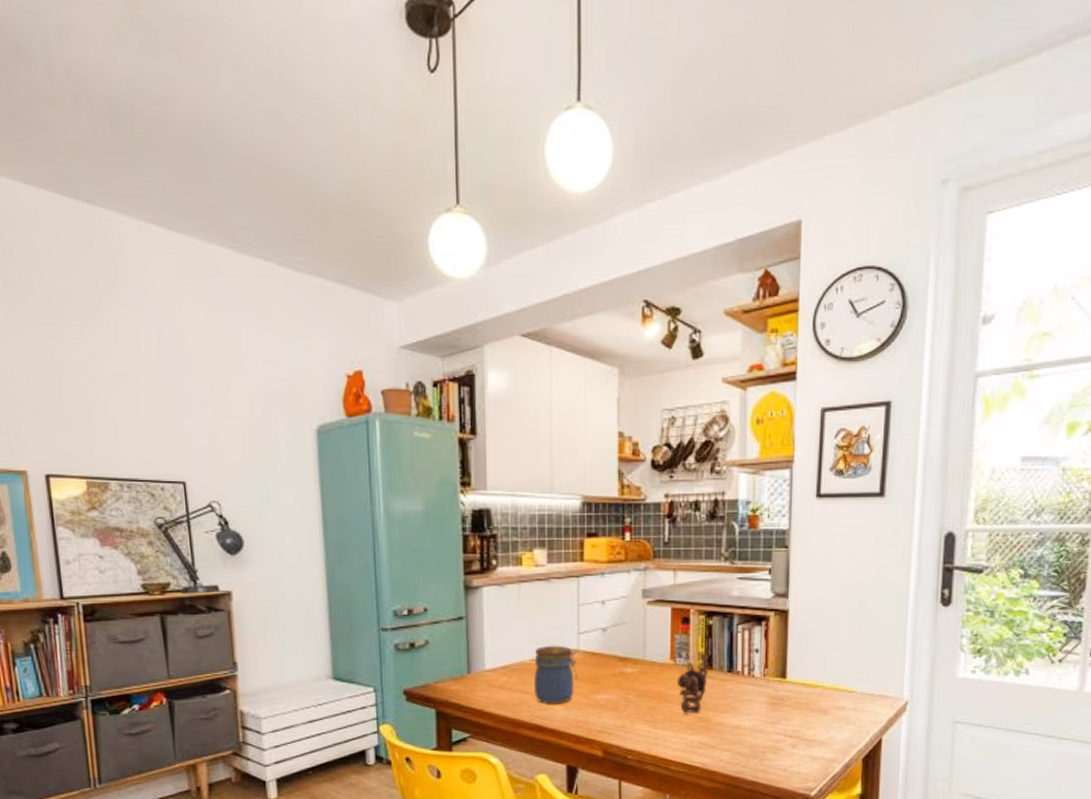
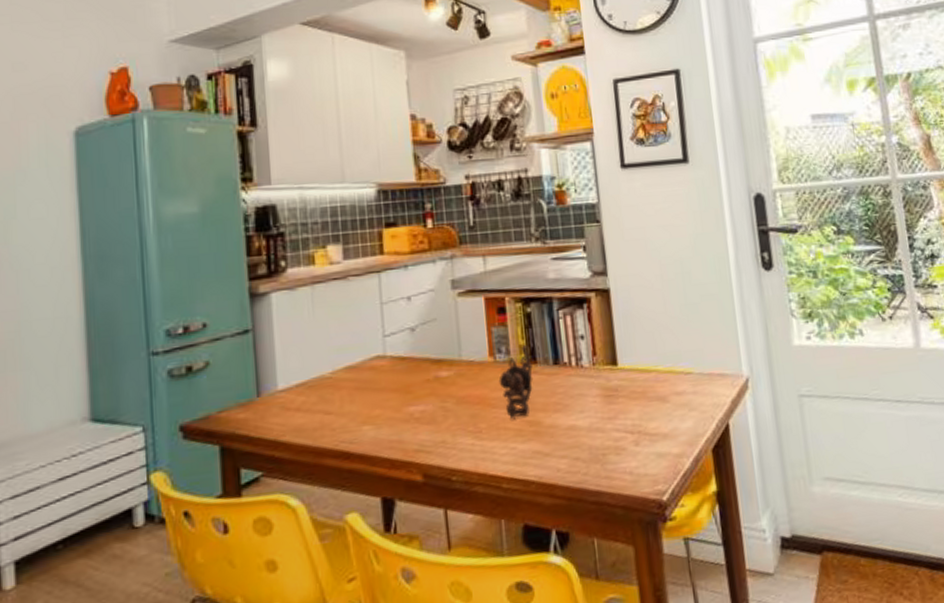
jar: present [533,645,578,704] -> none [335,352,387,424]

